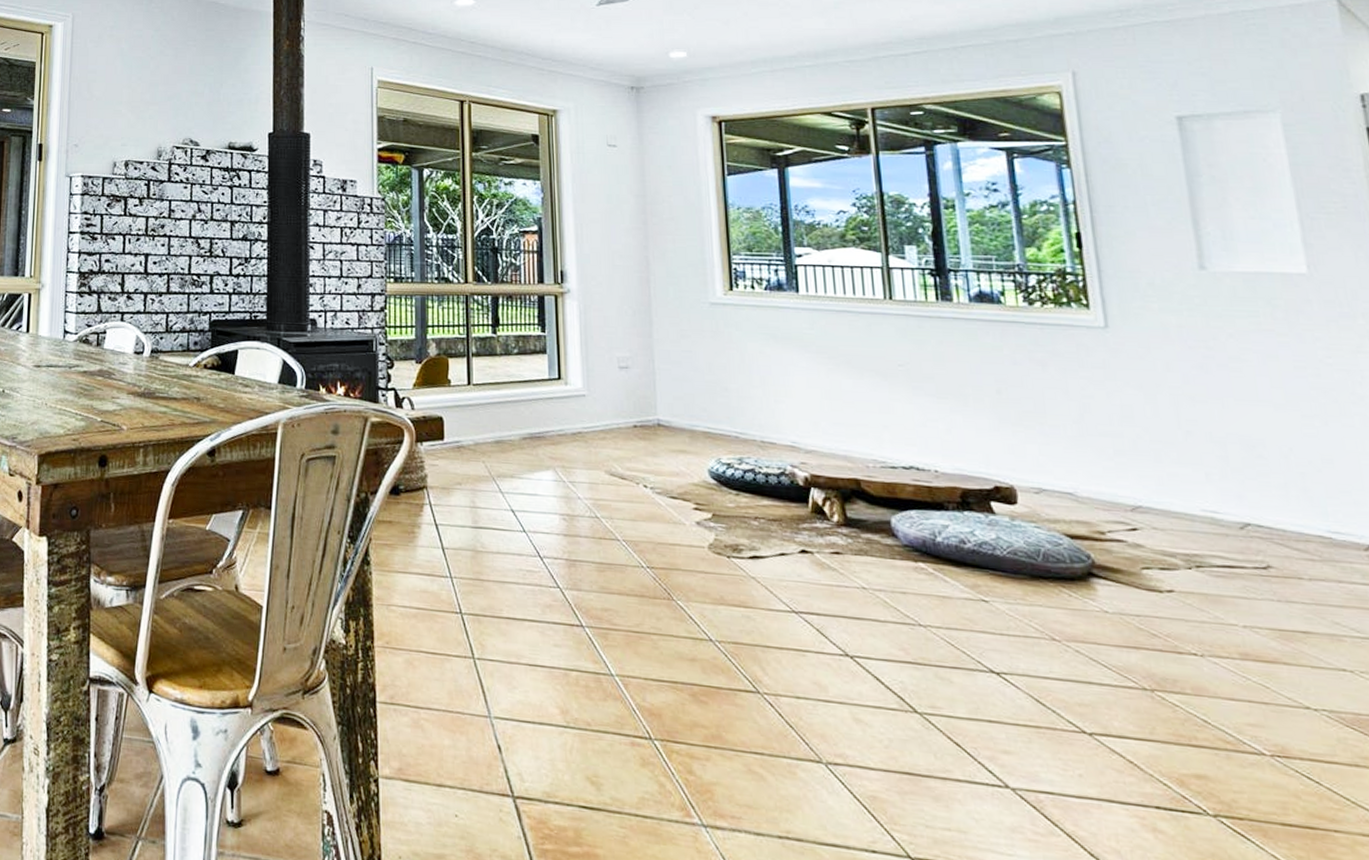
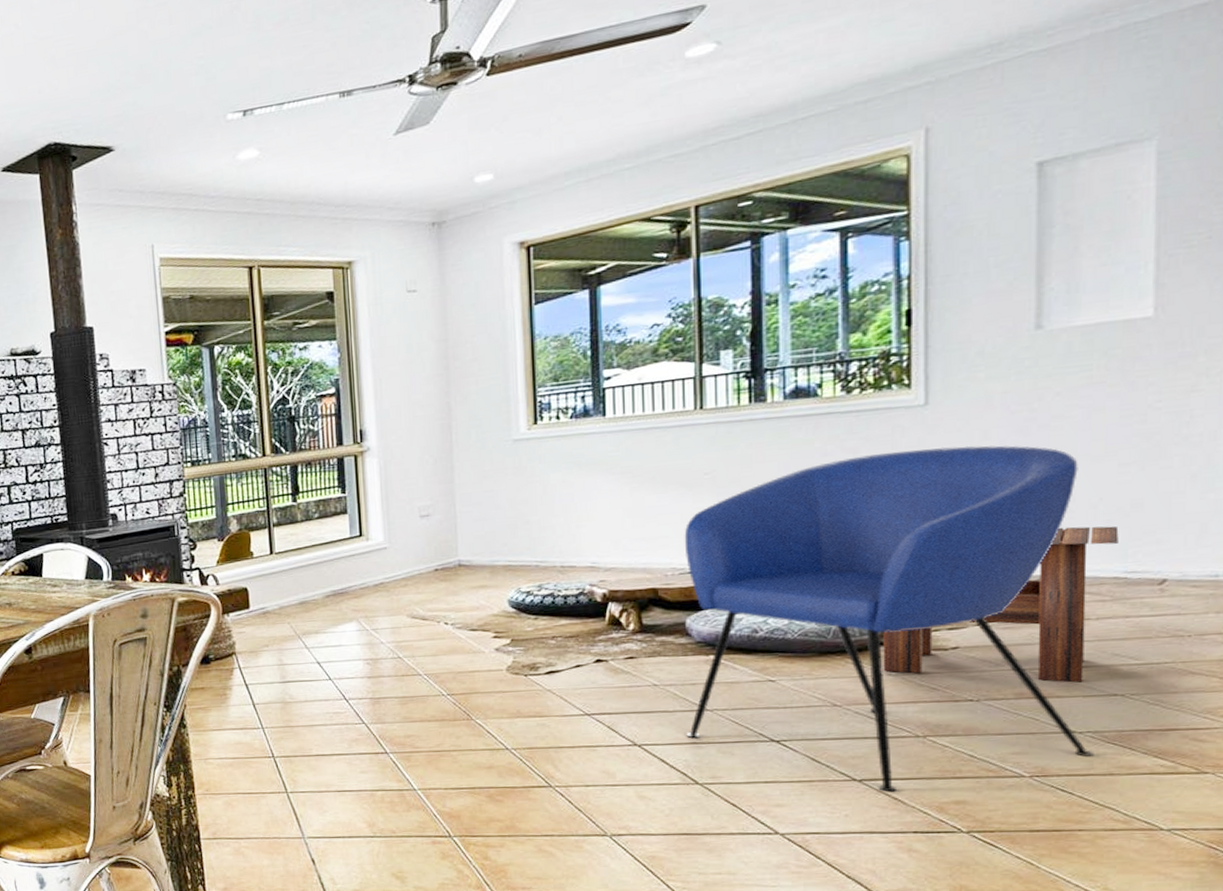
armchair: none [883,370,1335,754] -> present [684,445,1094,792]
side table: none [1094,473,1316,650] -> present [882,526,1119,683]

